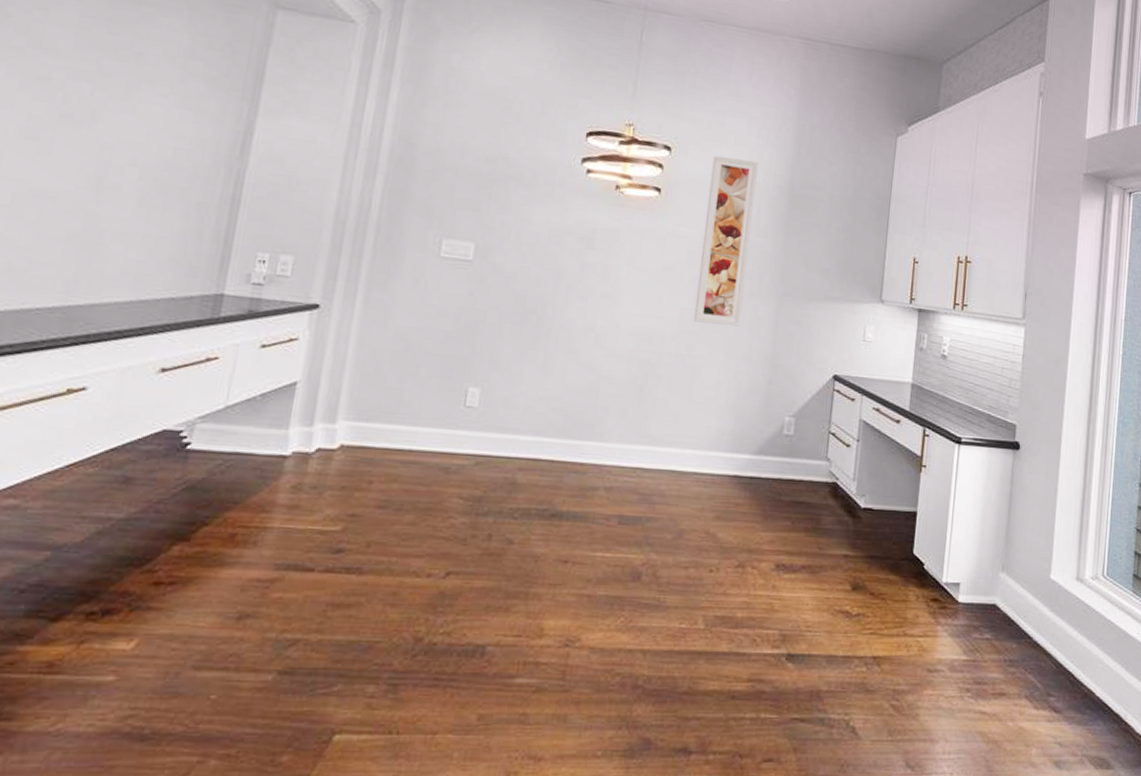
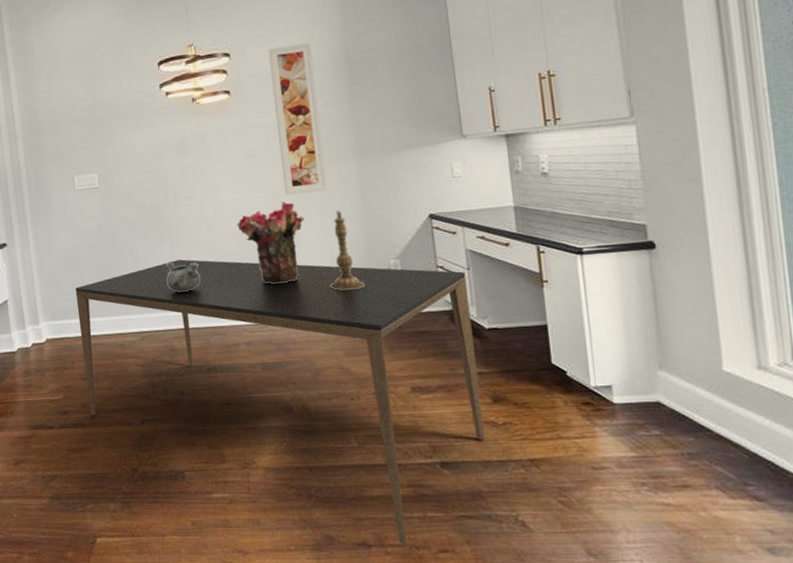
dining table: none [375,371,855,752] -> present [75,259,485,545]
decorative bowl: none [527,371,575,414] -> present [165,261,201,293]
bouquet: none [630,328,708,424] -> present [237,201,304,285]
candlestick: none [717,351,755,445] -> present [330,210,366,291]

